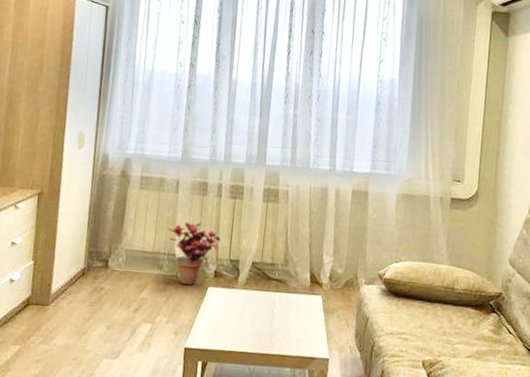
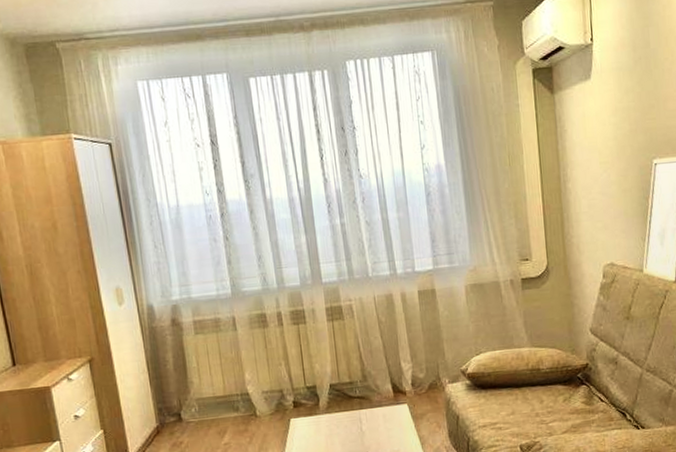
potted plant: present [168,222,221,286] -> none [234,356,292,422]

